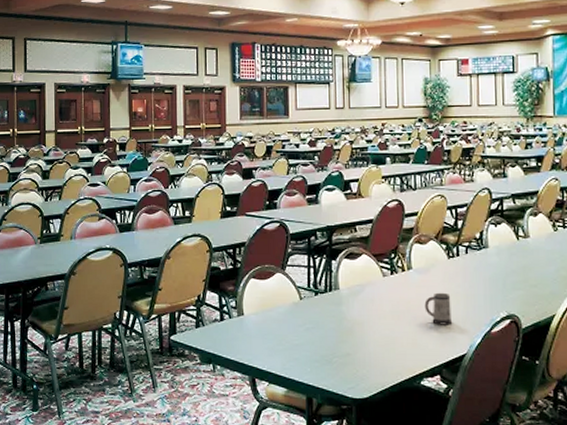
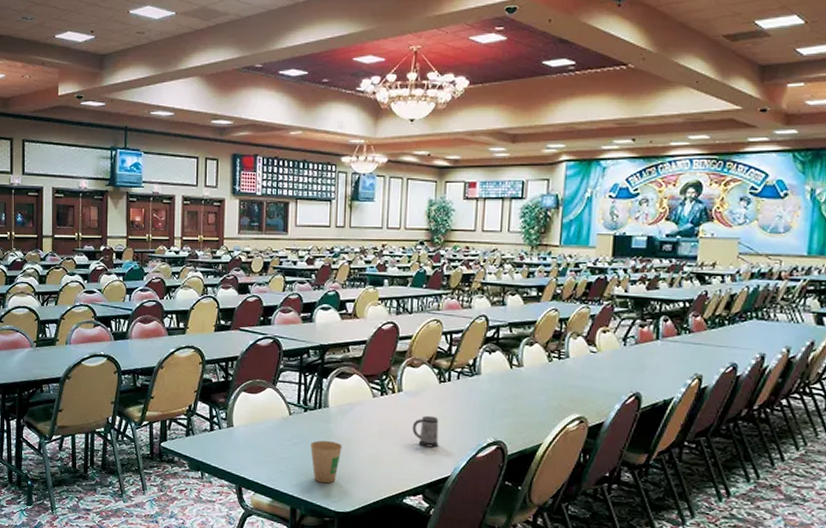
paper cup: none [323,325,356,369] -> present [310,440,342,484]

